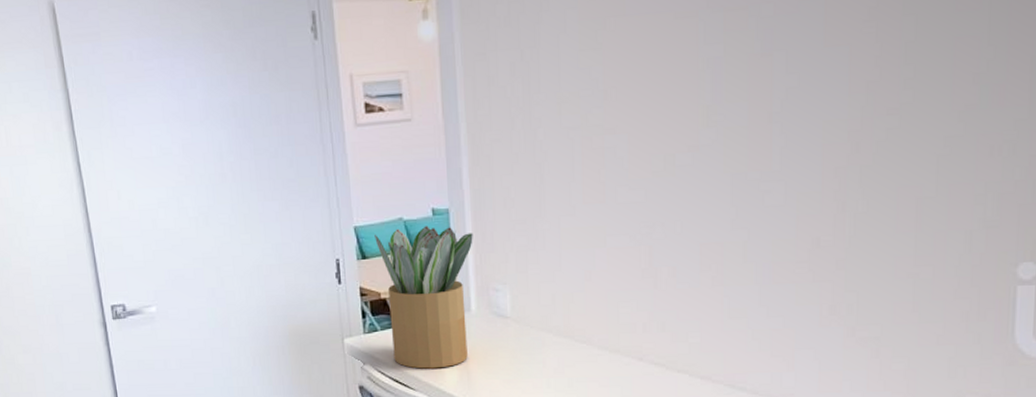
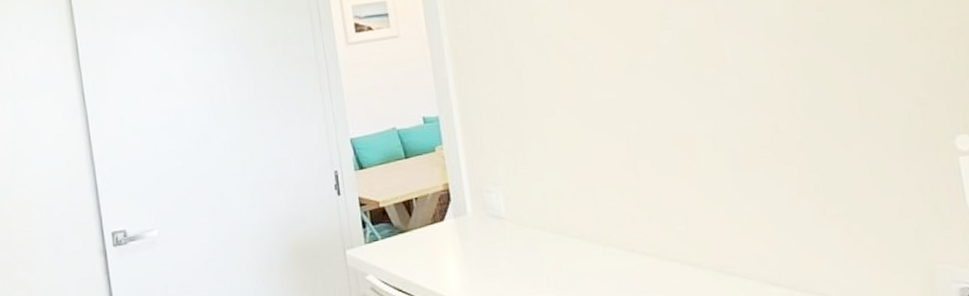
potted plant: present [375,226,473,369] -> none [370,133,468,276]

